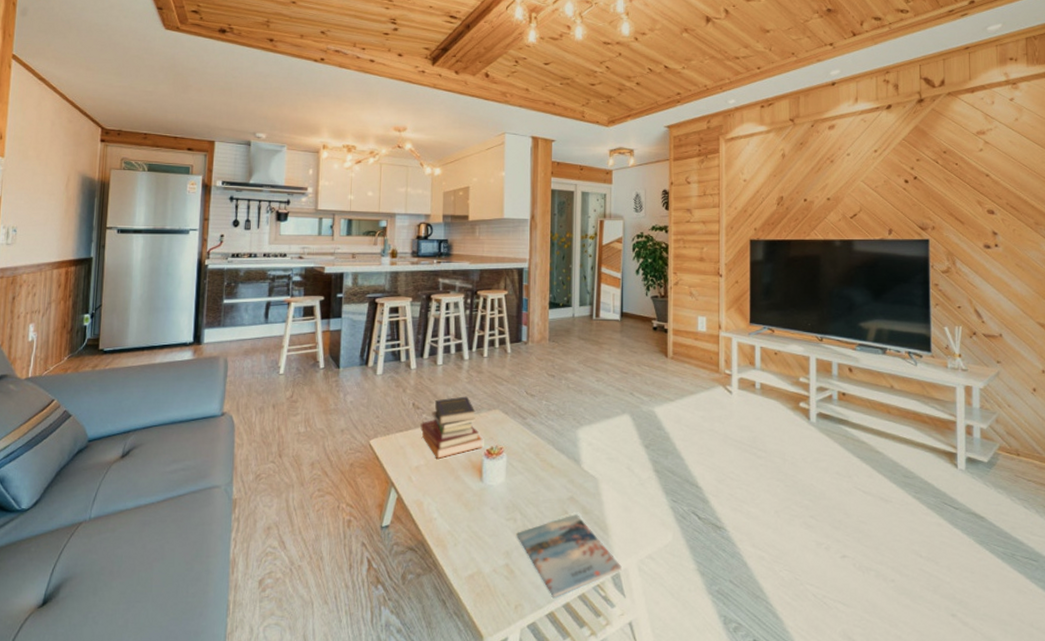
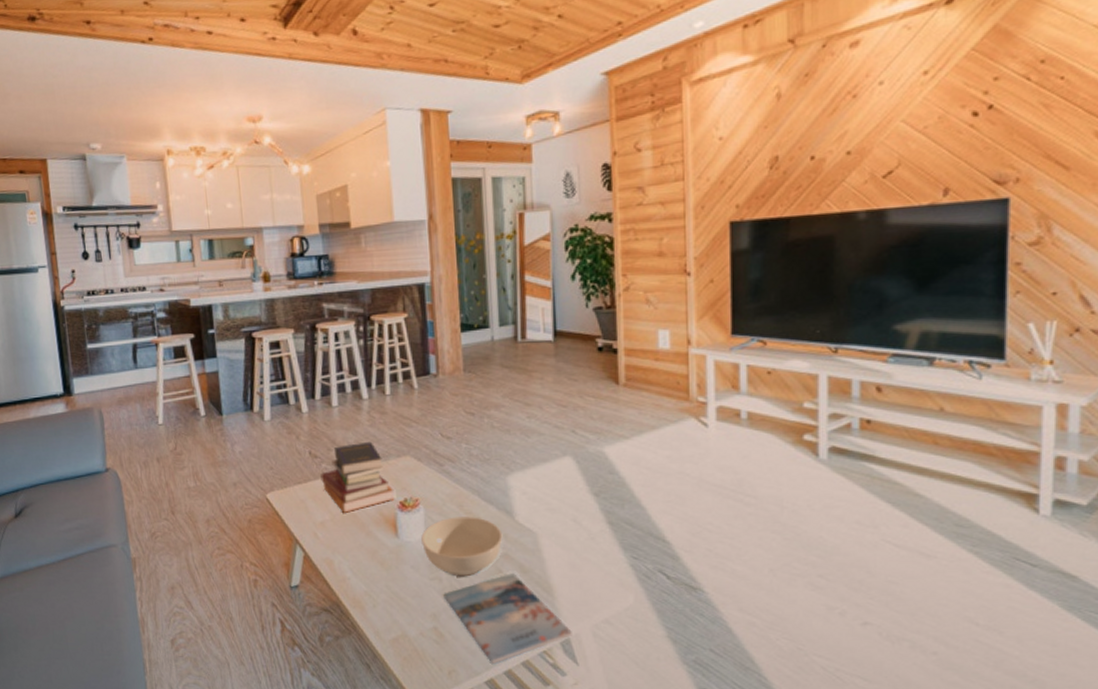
bowl: none [502,464,570,518] -> present [421,517,503,577]

